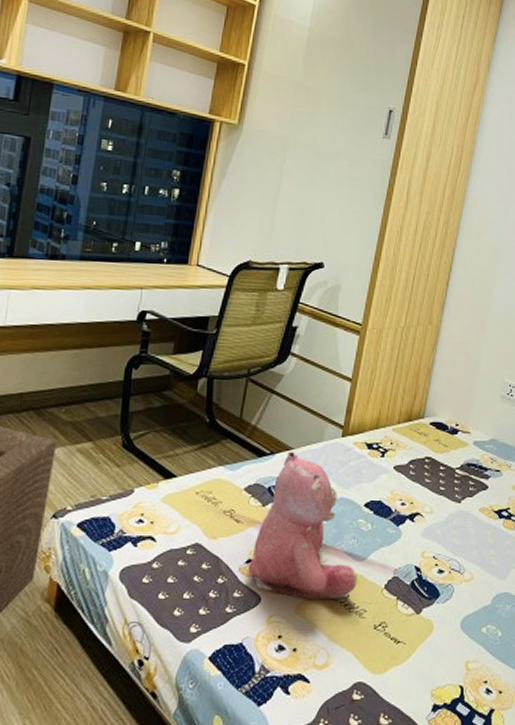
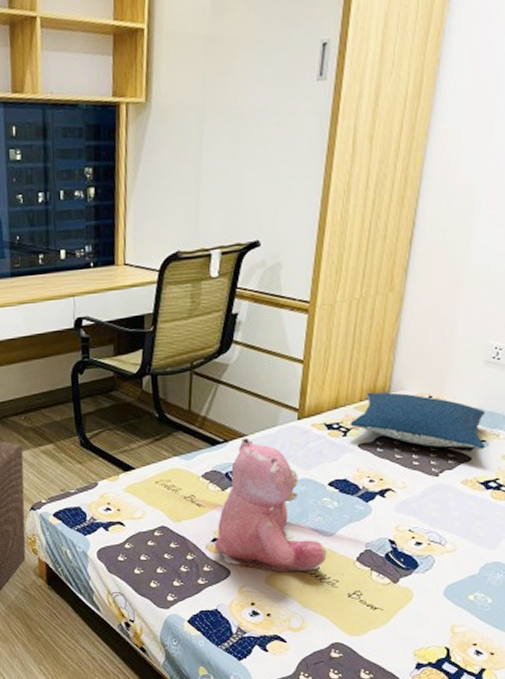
pillow: none [388,416,500,479] -> present [350,392,485,450]

